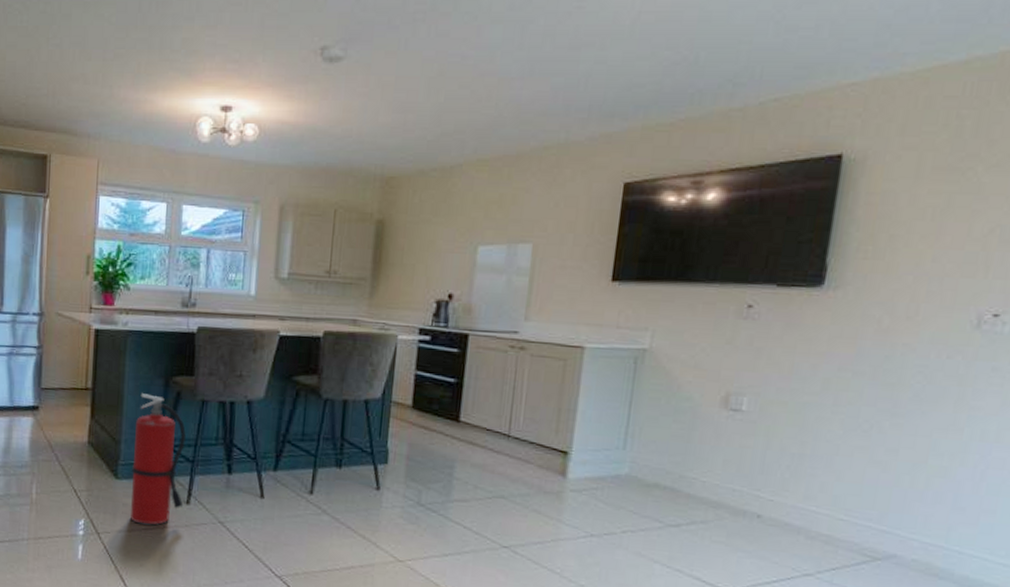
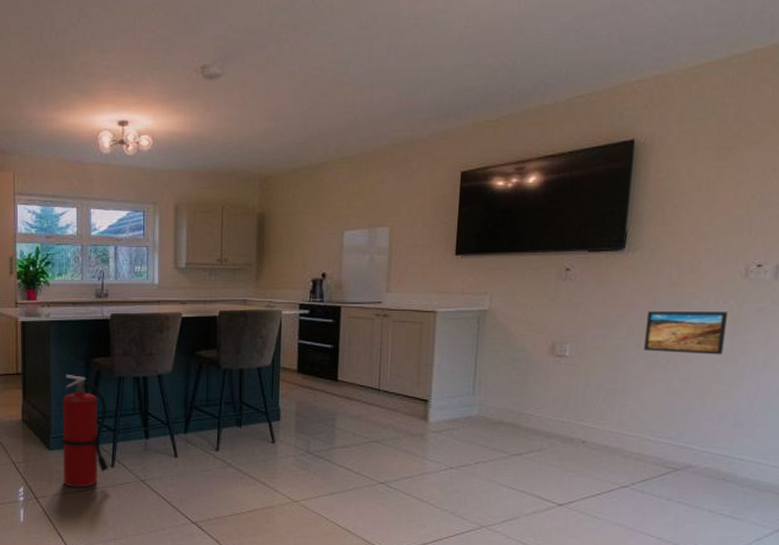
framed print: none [841,363,952,422] -> present [643,311,727,355]

